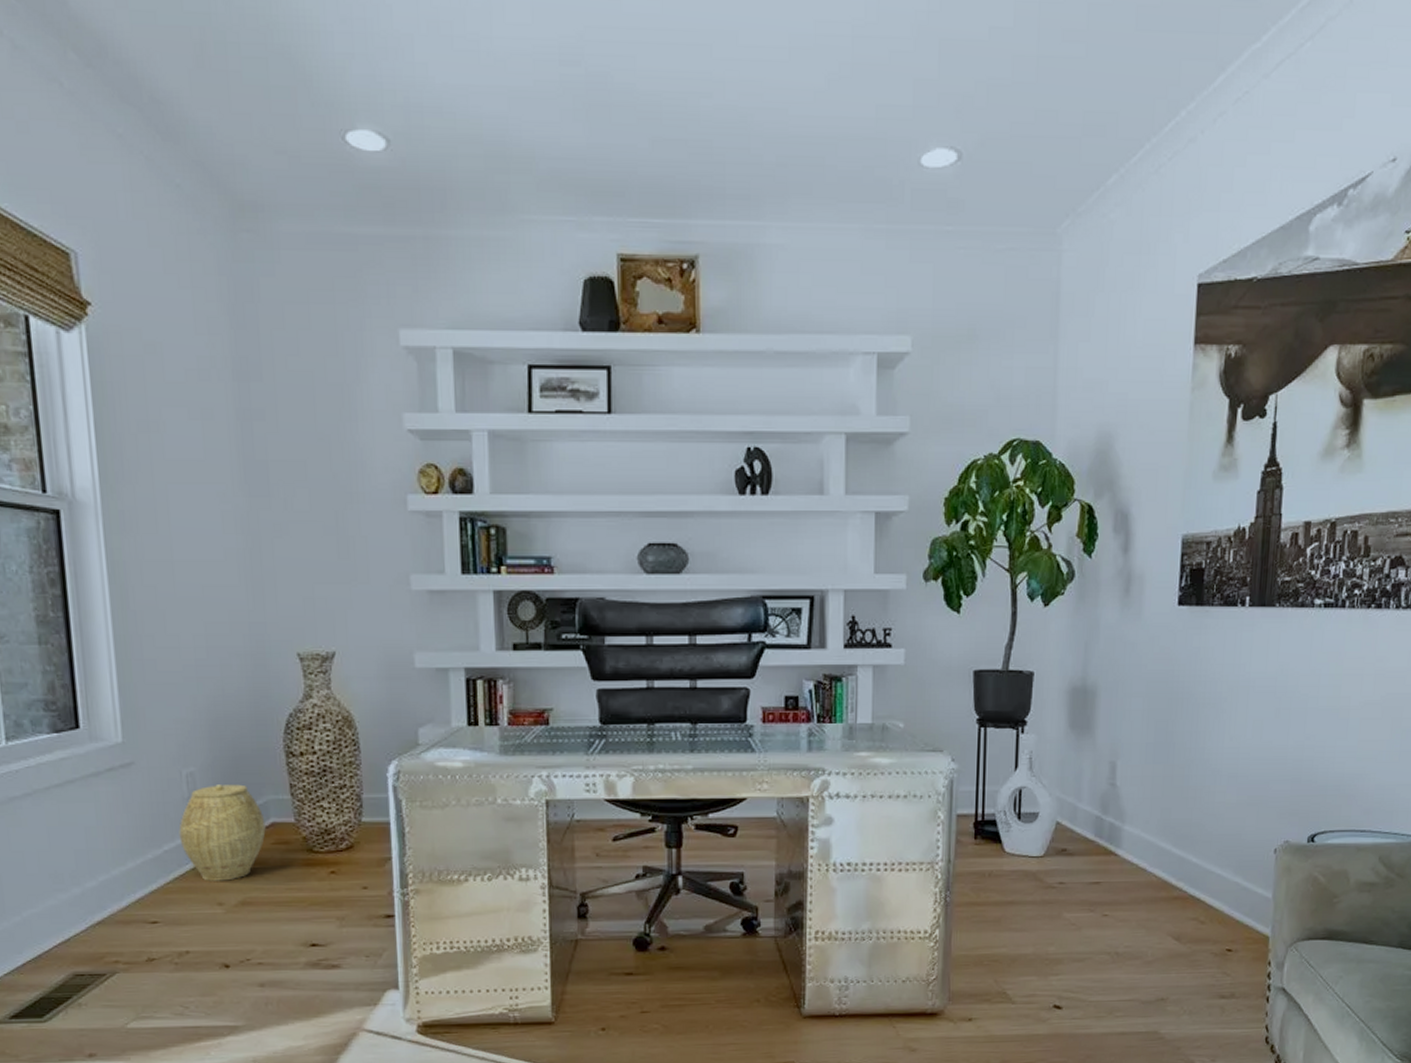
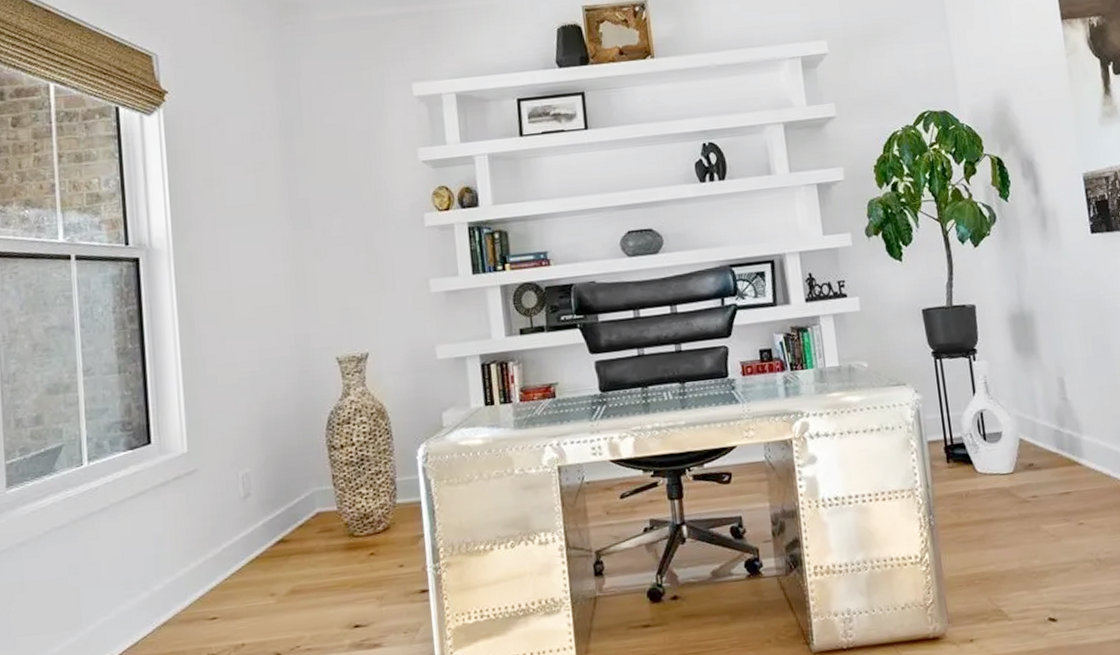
woven basket: present [179,784,266,881] -> none [235,480,312,574]

